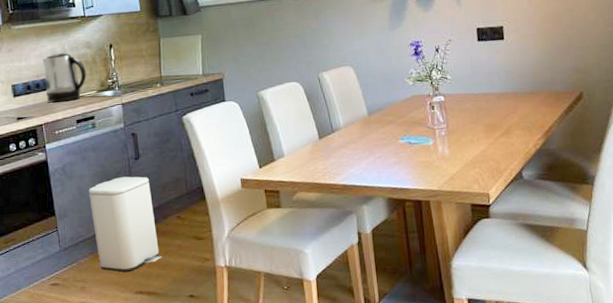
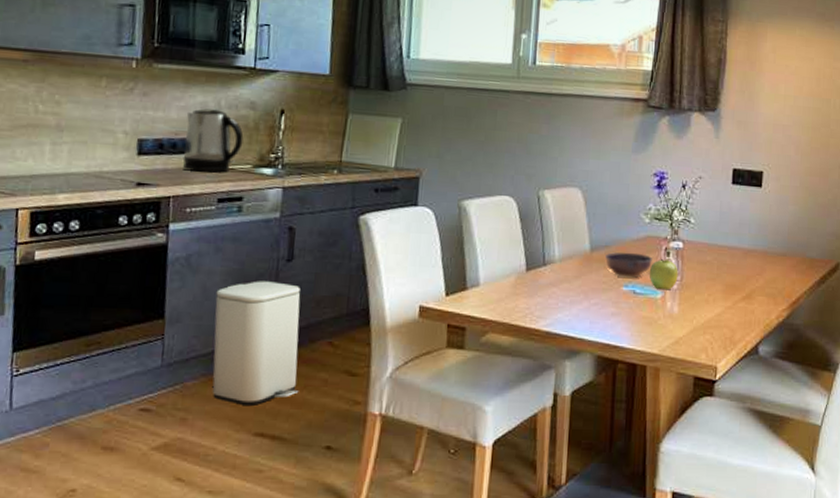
bowl: none [381,111,421,132] -> present [605,252,652,278]
fruit: none [419,112,445,138] -> present [649,258,678,290]

